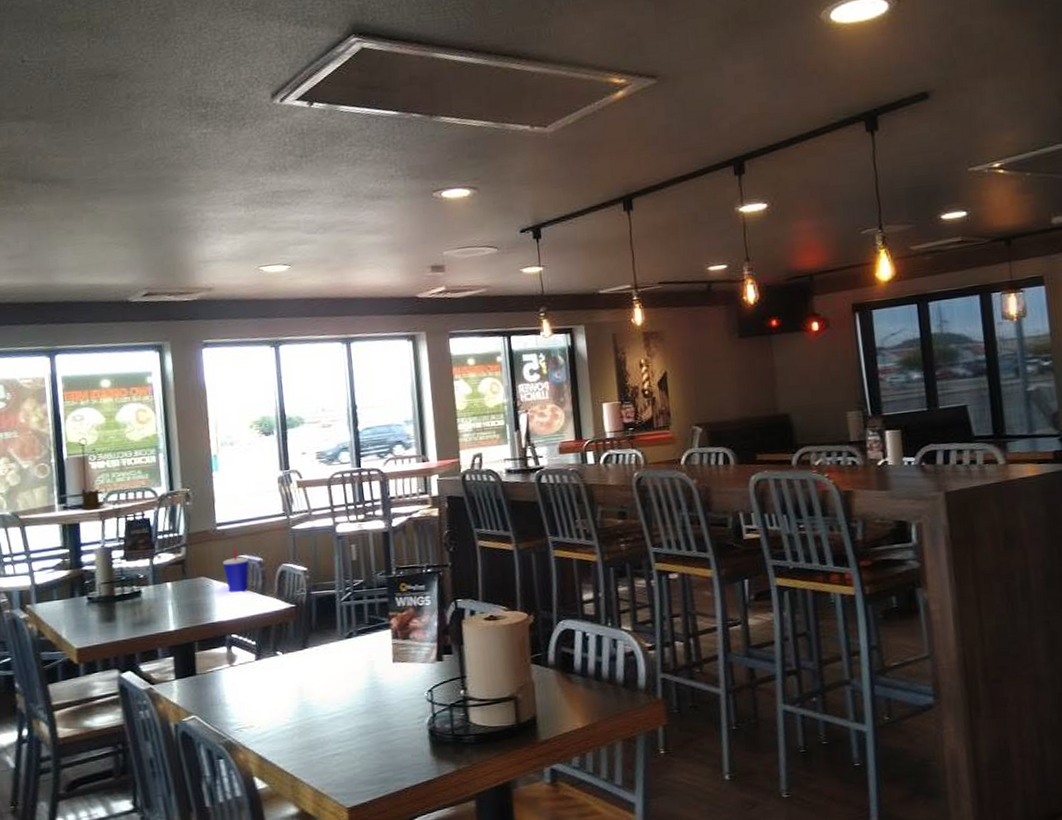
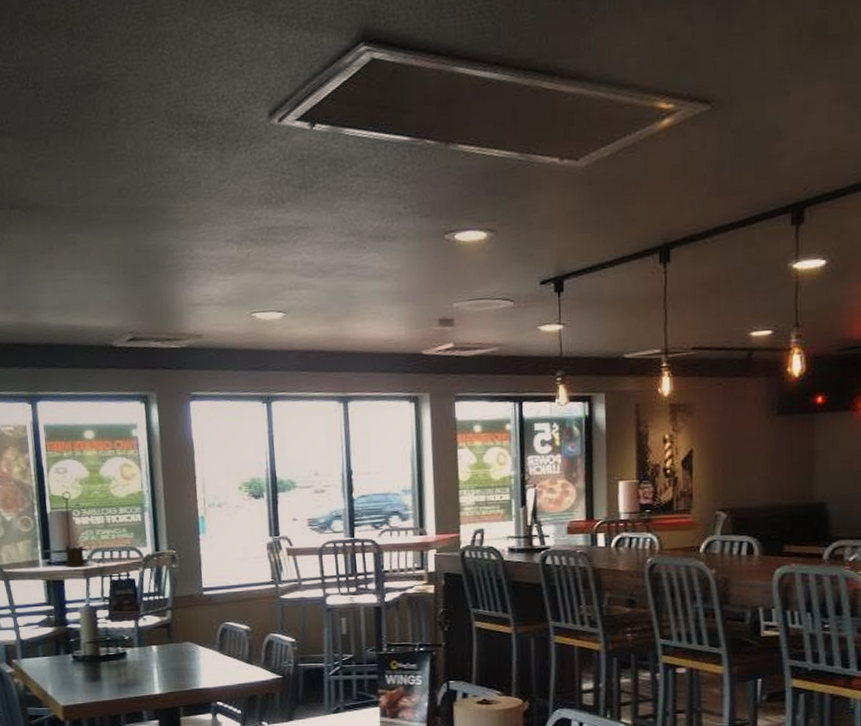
beverage cup: present [223,549,250,593] -> none [209,615,236,659]

